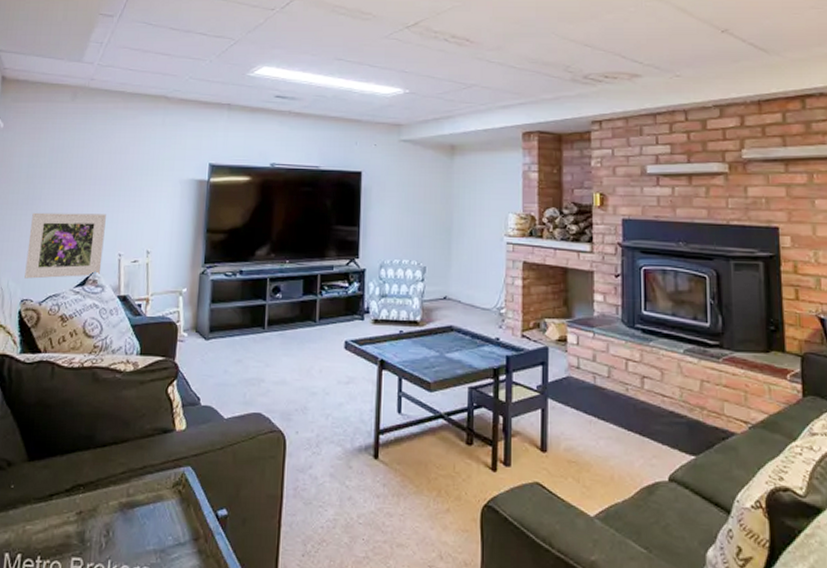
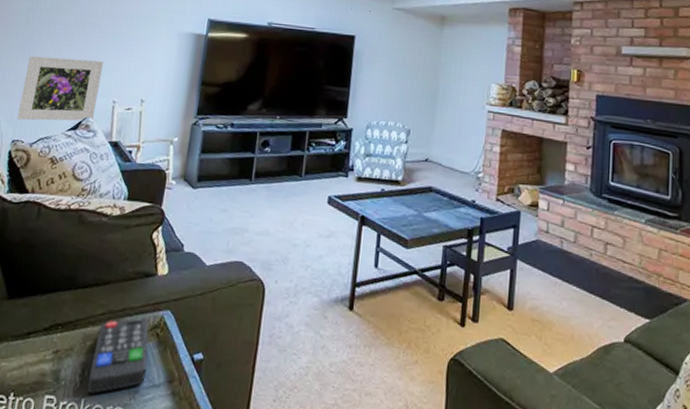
remote control: none [112,474,171,554] -> present [86,317,149,394]

